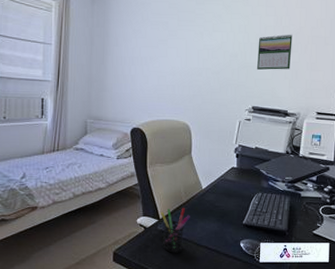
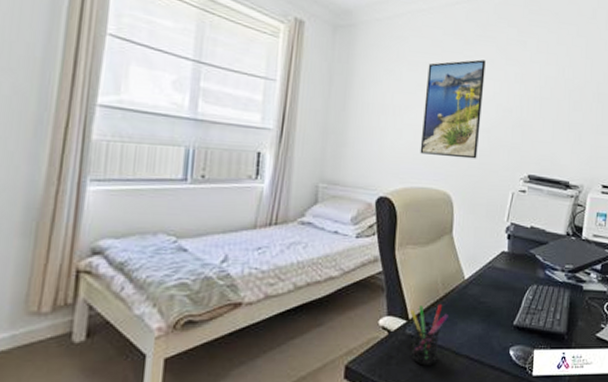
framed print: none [163,16,214,96] -> present [420,59,486,159]
calendar: present [257,34,293,70] -> none [535,88,576,131]

